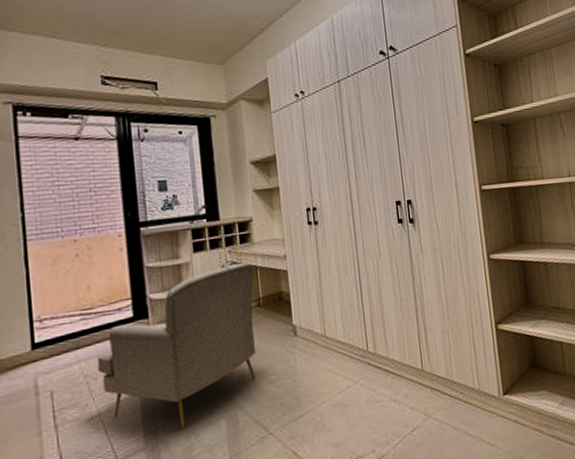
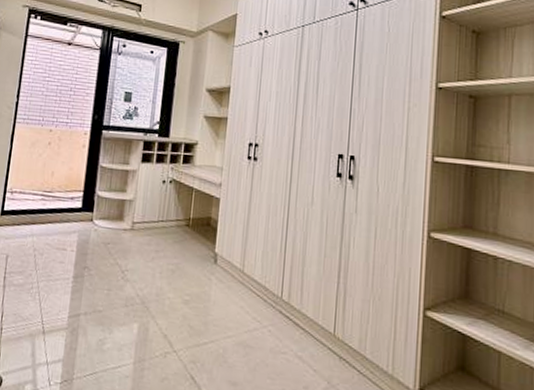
armchair: present [97,262,257,430] -> none [44,180,191,322]

